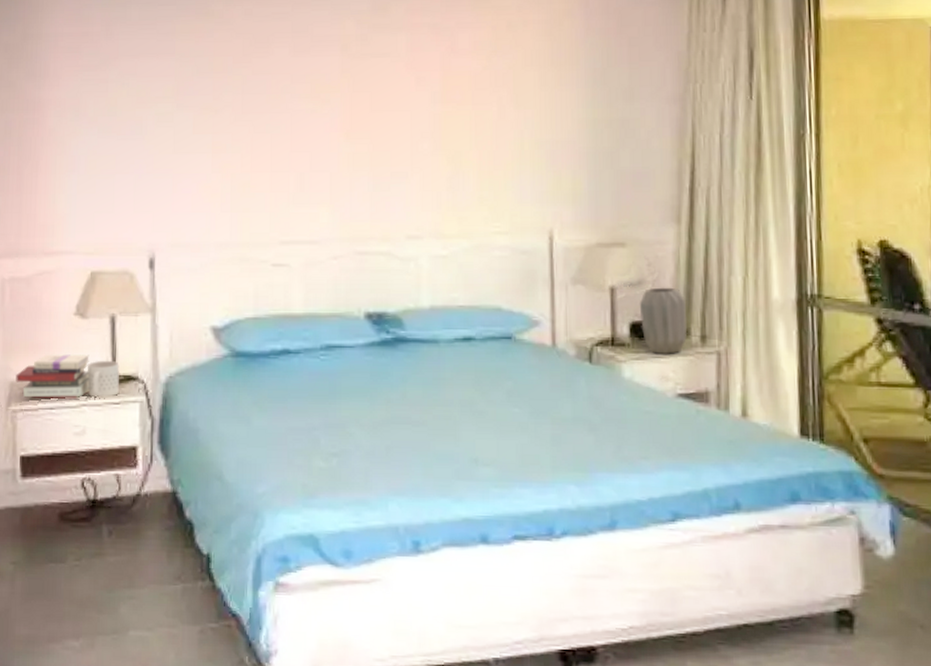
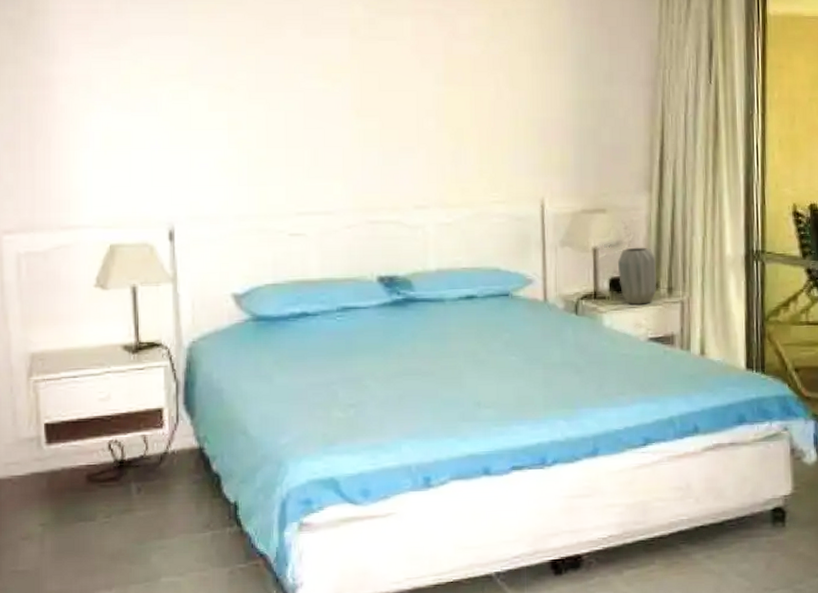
books: present [16,354,90,400] -> none [36,324,113,368]
mug: present [87,360,120,398] -> none [110,328,144,365]

